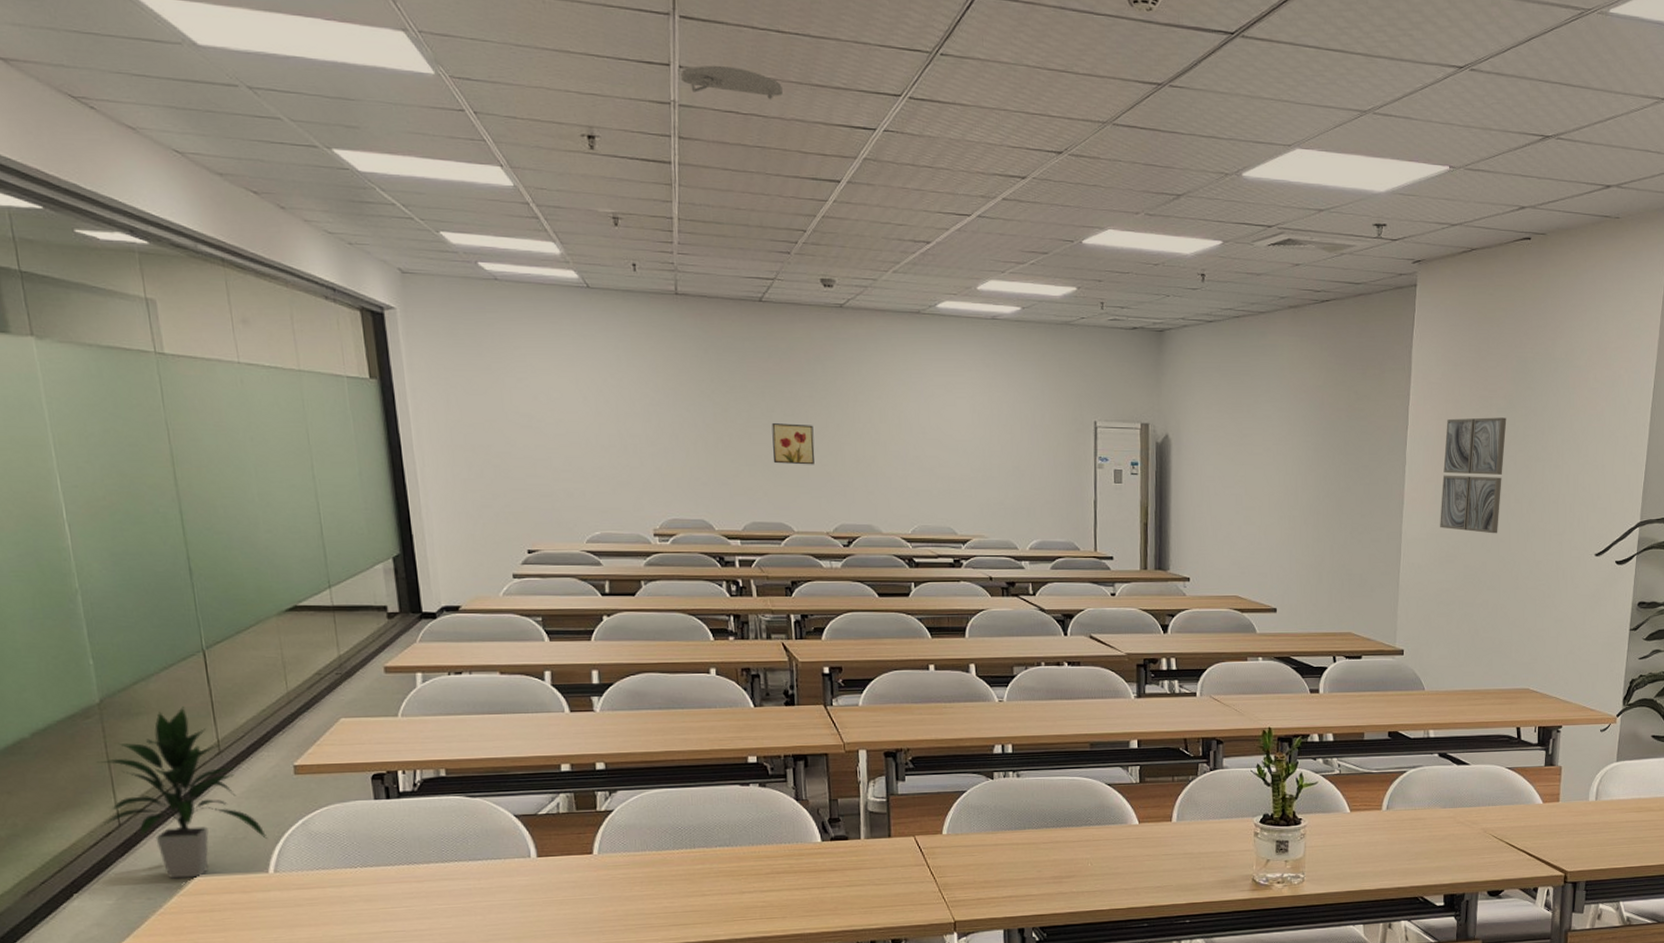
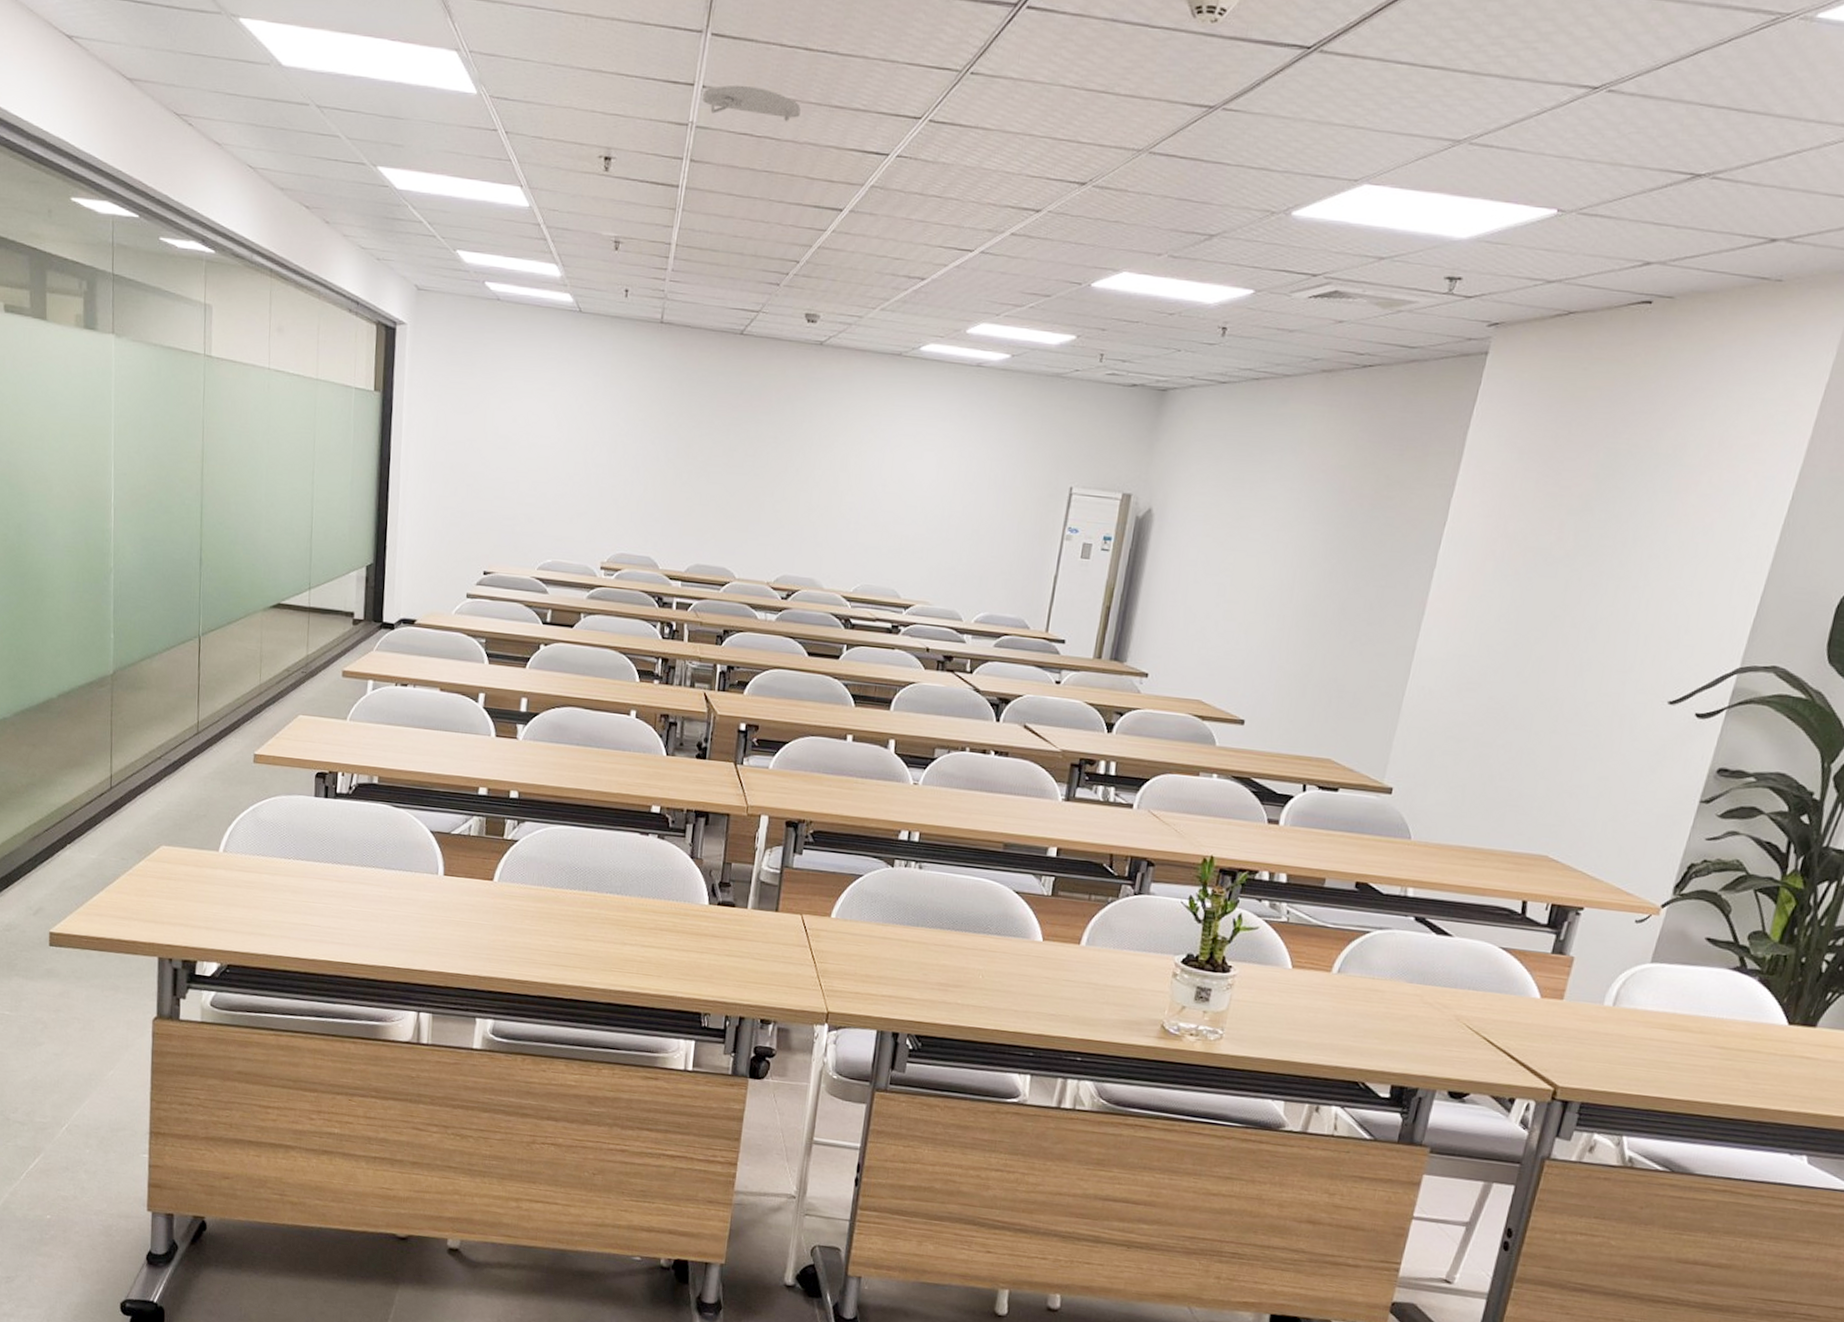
indoor plant: present [96,707,268,879] -> none [97,686,223,846]
wall art: present [771,423,815,465] -> none [726,463,772,510]
wall art: present [1440,417,1507,534] -> none [1466,517,1579,663]

